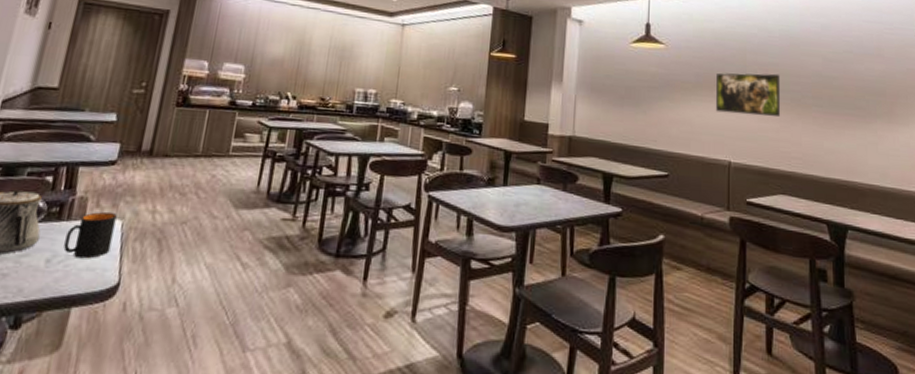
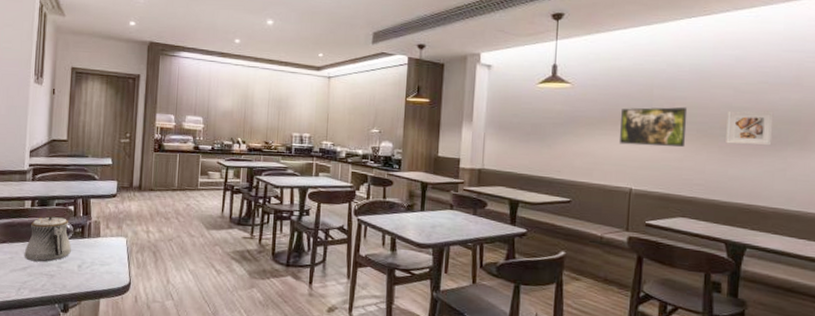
mug: present [64,211,117,259] -> none [89,231,122,265]
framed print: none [818,80,862,118] -> present [726,110,774,146]

